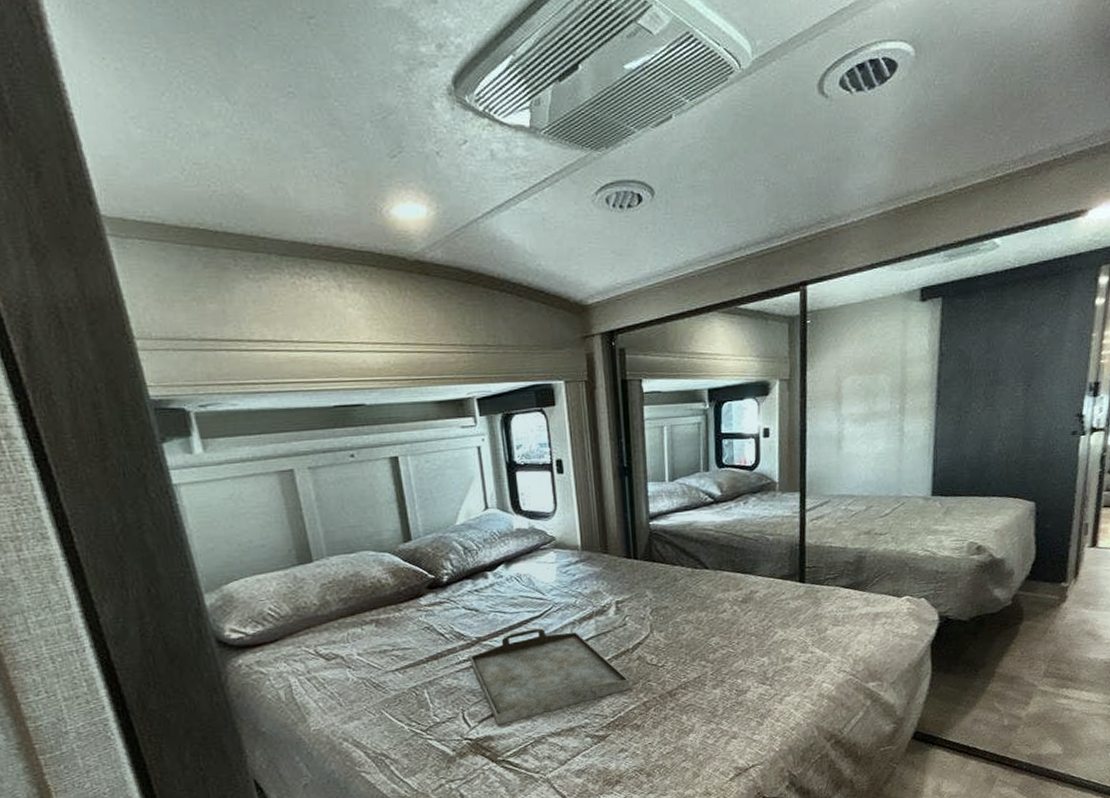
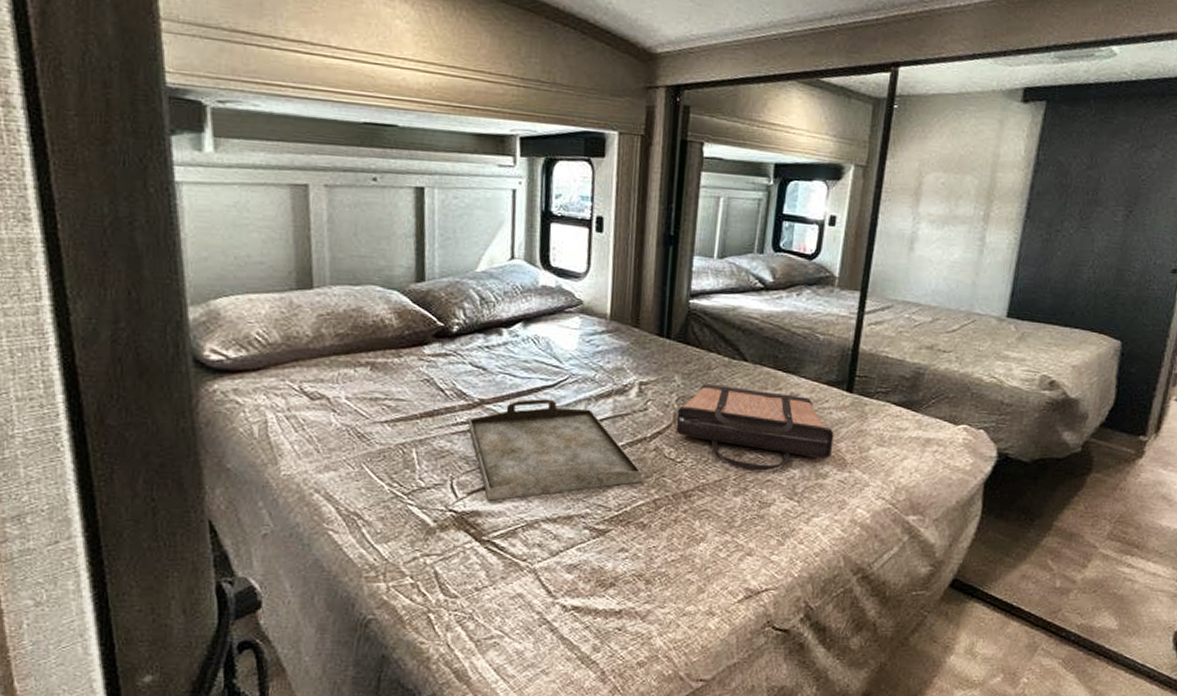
shopping bag: none [653,592,794,665] -> present [676,383,834,471]

